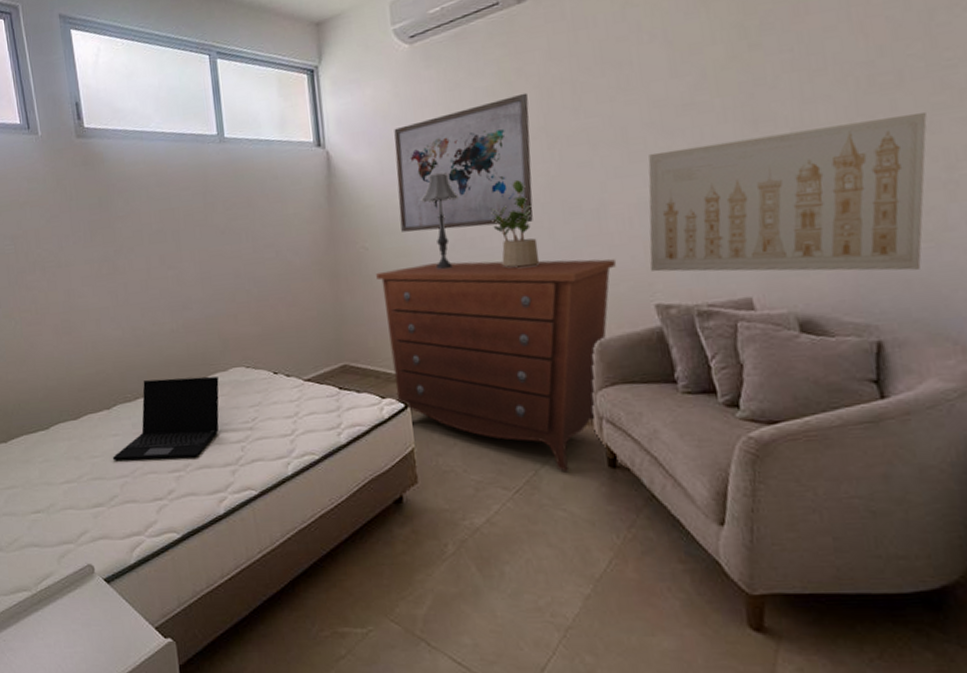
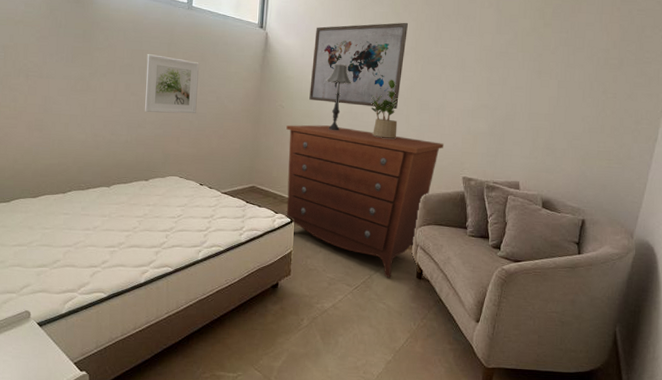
laptop: present [112,376,219,461] -> none [60,176,157,239]
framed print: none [179,210,253,288] -> present [144,54,200,114]
wall art: present [648,113,927,272] -> none [464,79,631,180]

